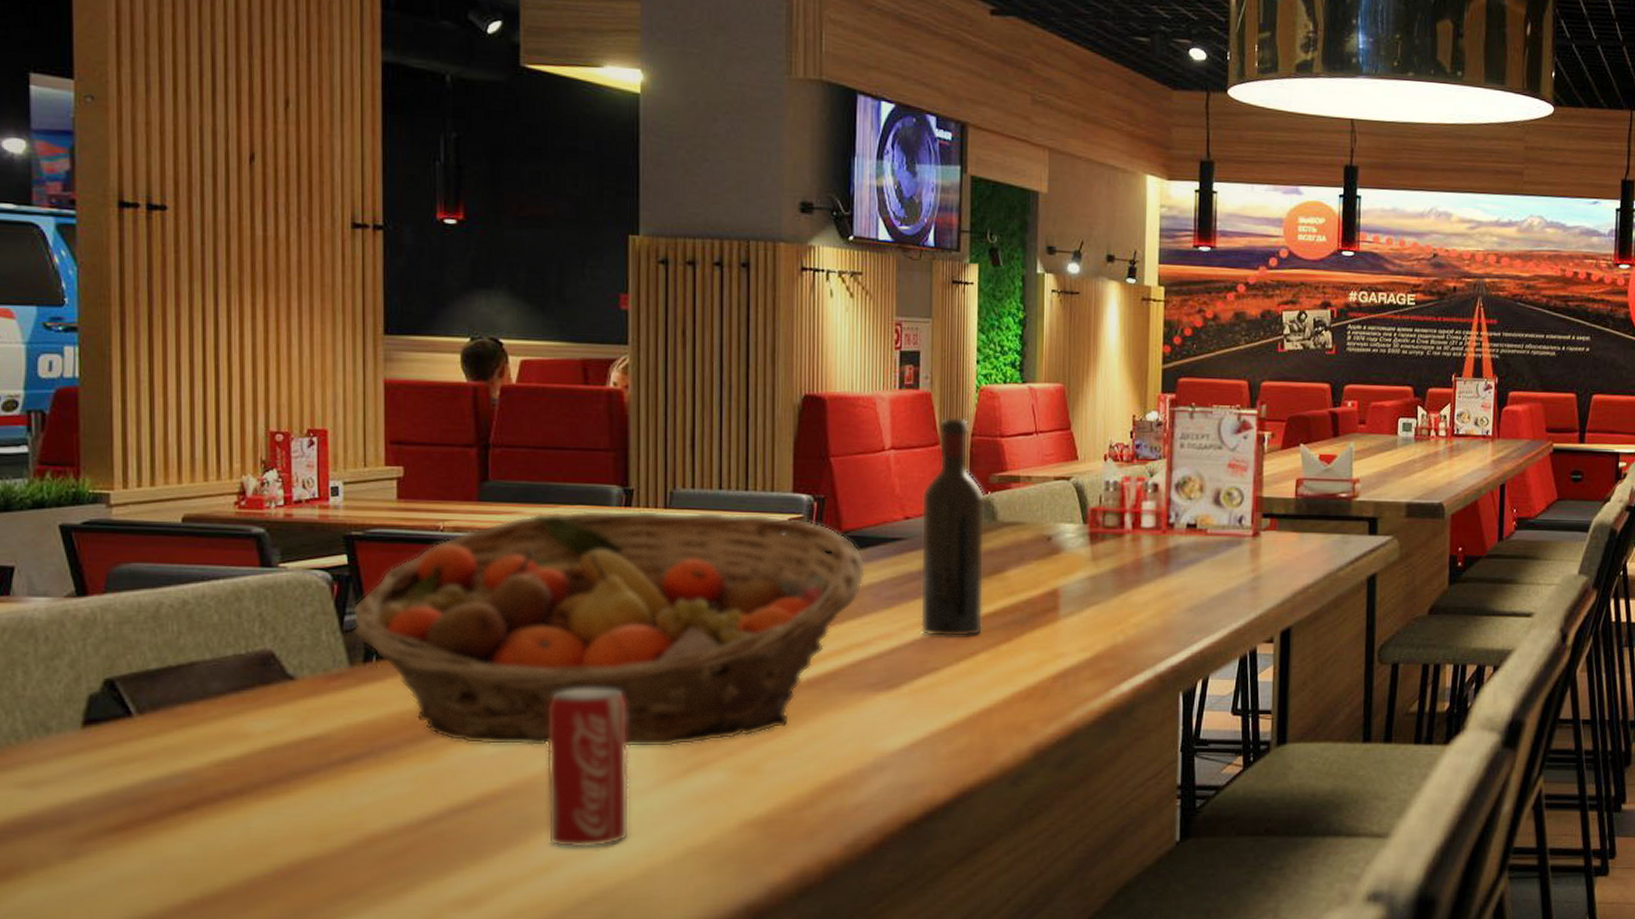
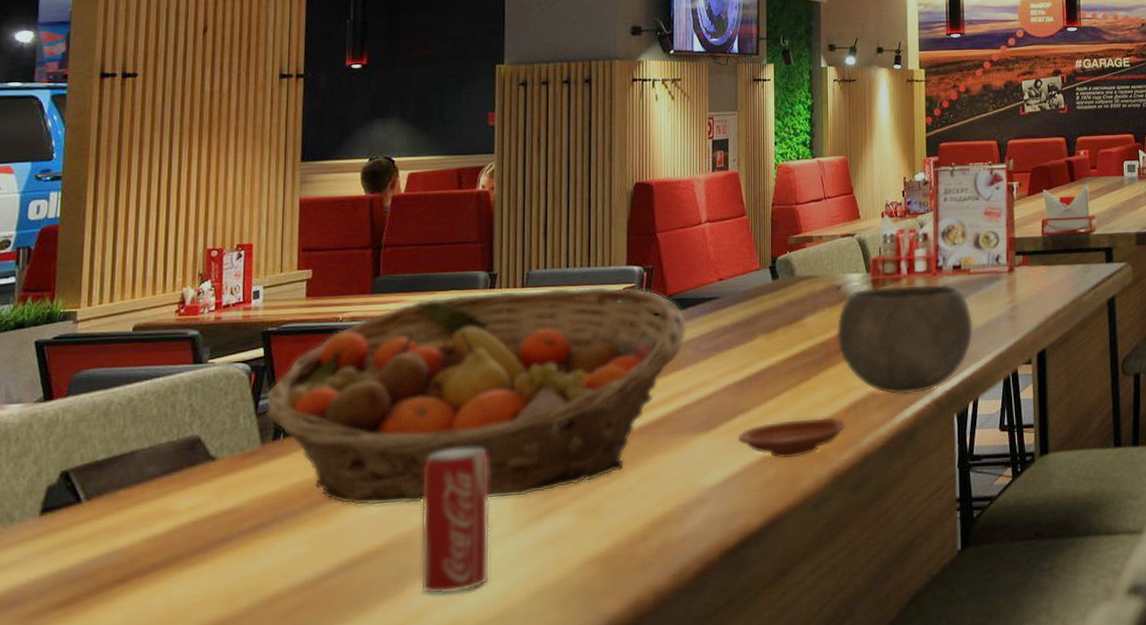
wine bottle: present [920,416,986,638] -> none [732,191,786,381]
plate: none [924,685,1051,727] -> present [738,417,845,458]
bowl: none [1044,541,1208,666] -> present [836,283,974,395]

